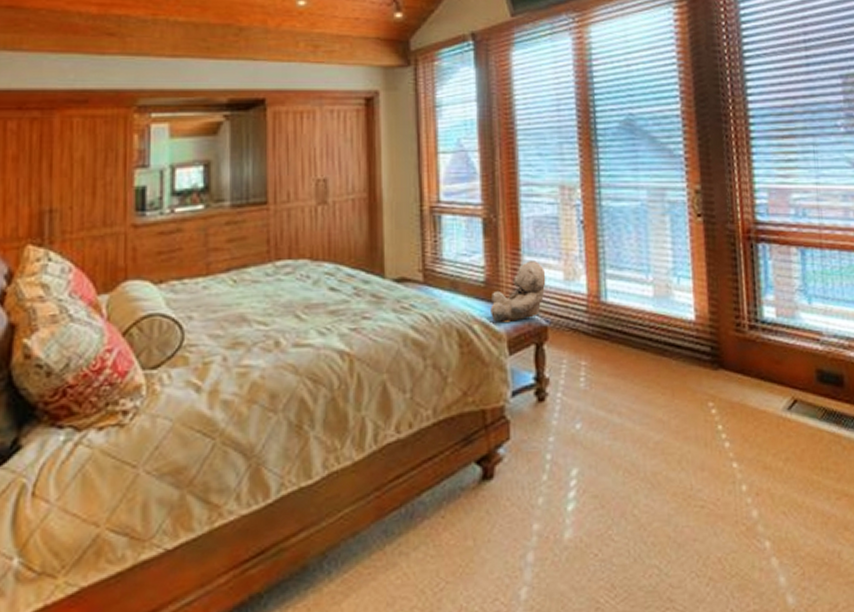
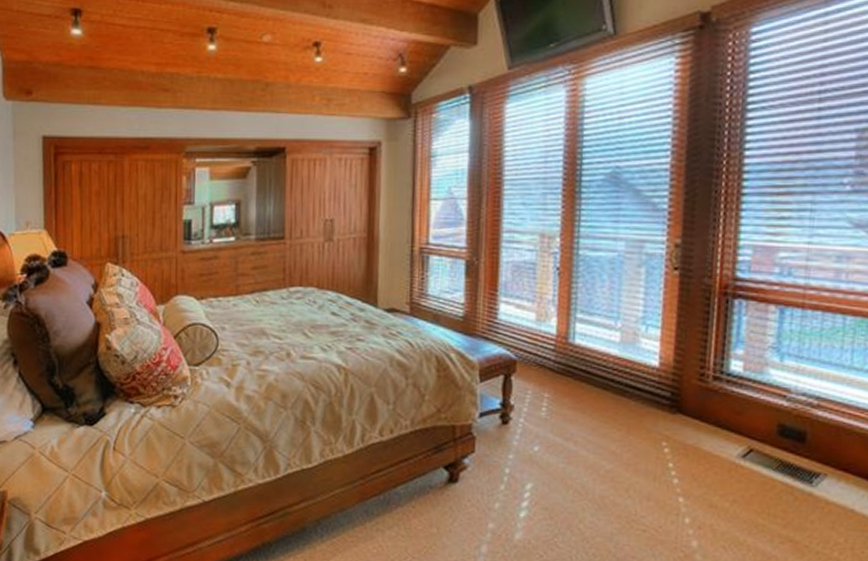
teddy bear: present [490,261,546,323] -> none [466,301,520,355]

